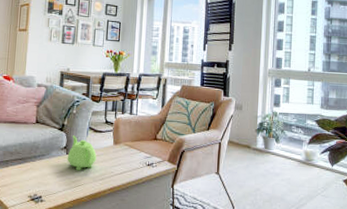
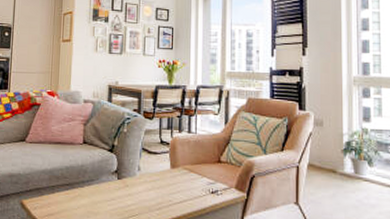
teapot: present [67,135,97,171] -> none [118,158,152,199]

